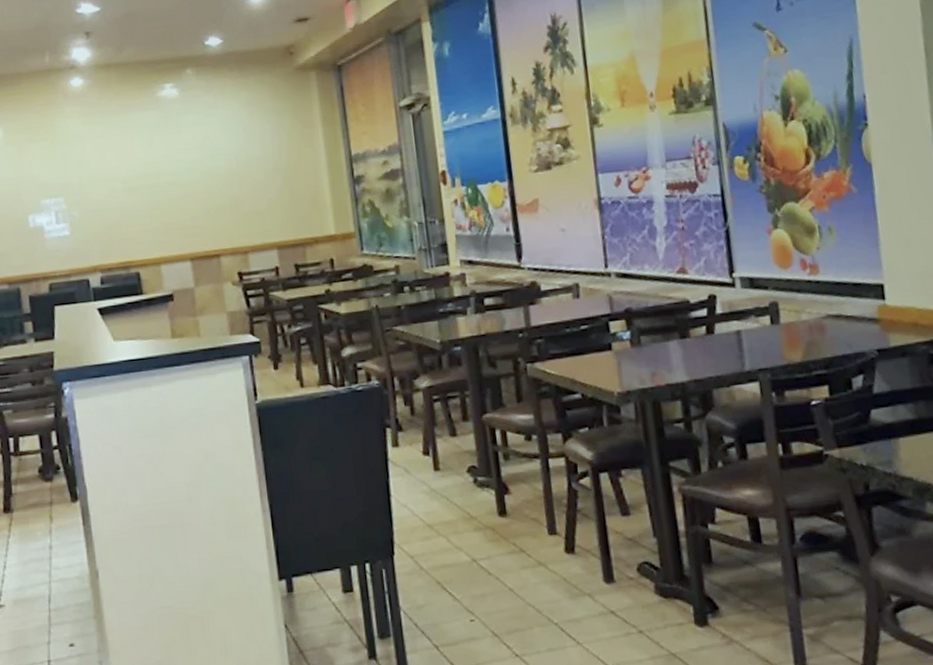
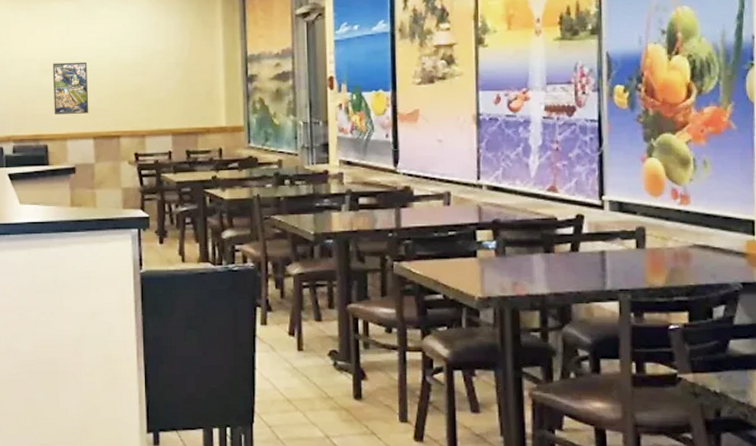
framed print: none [137,175,183,237] -> present [52,61,89,114]

